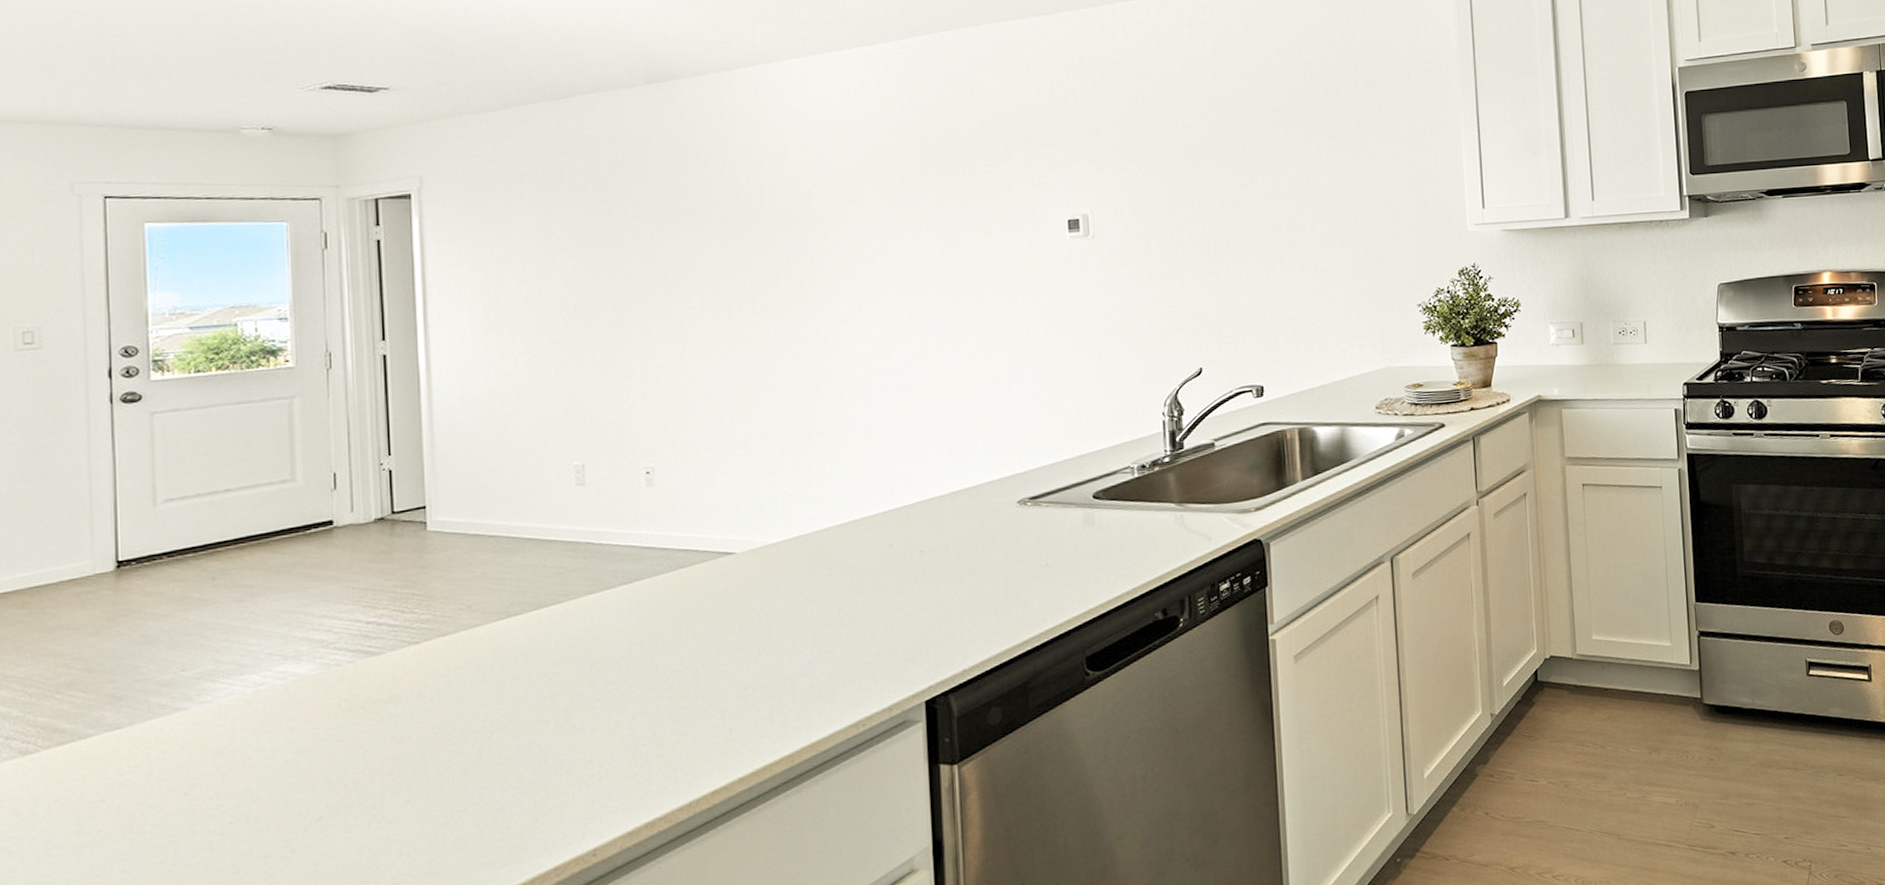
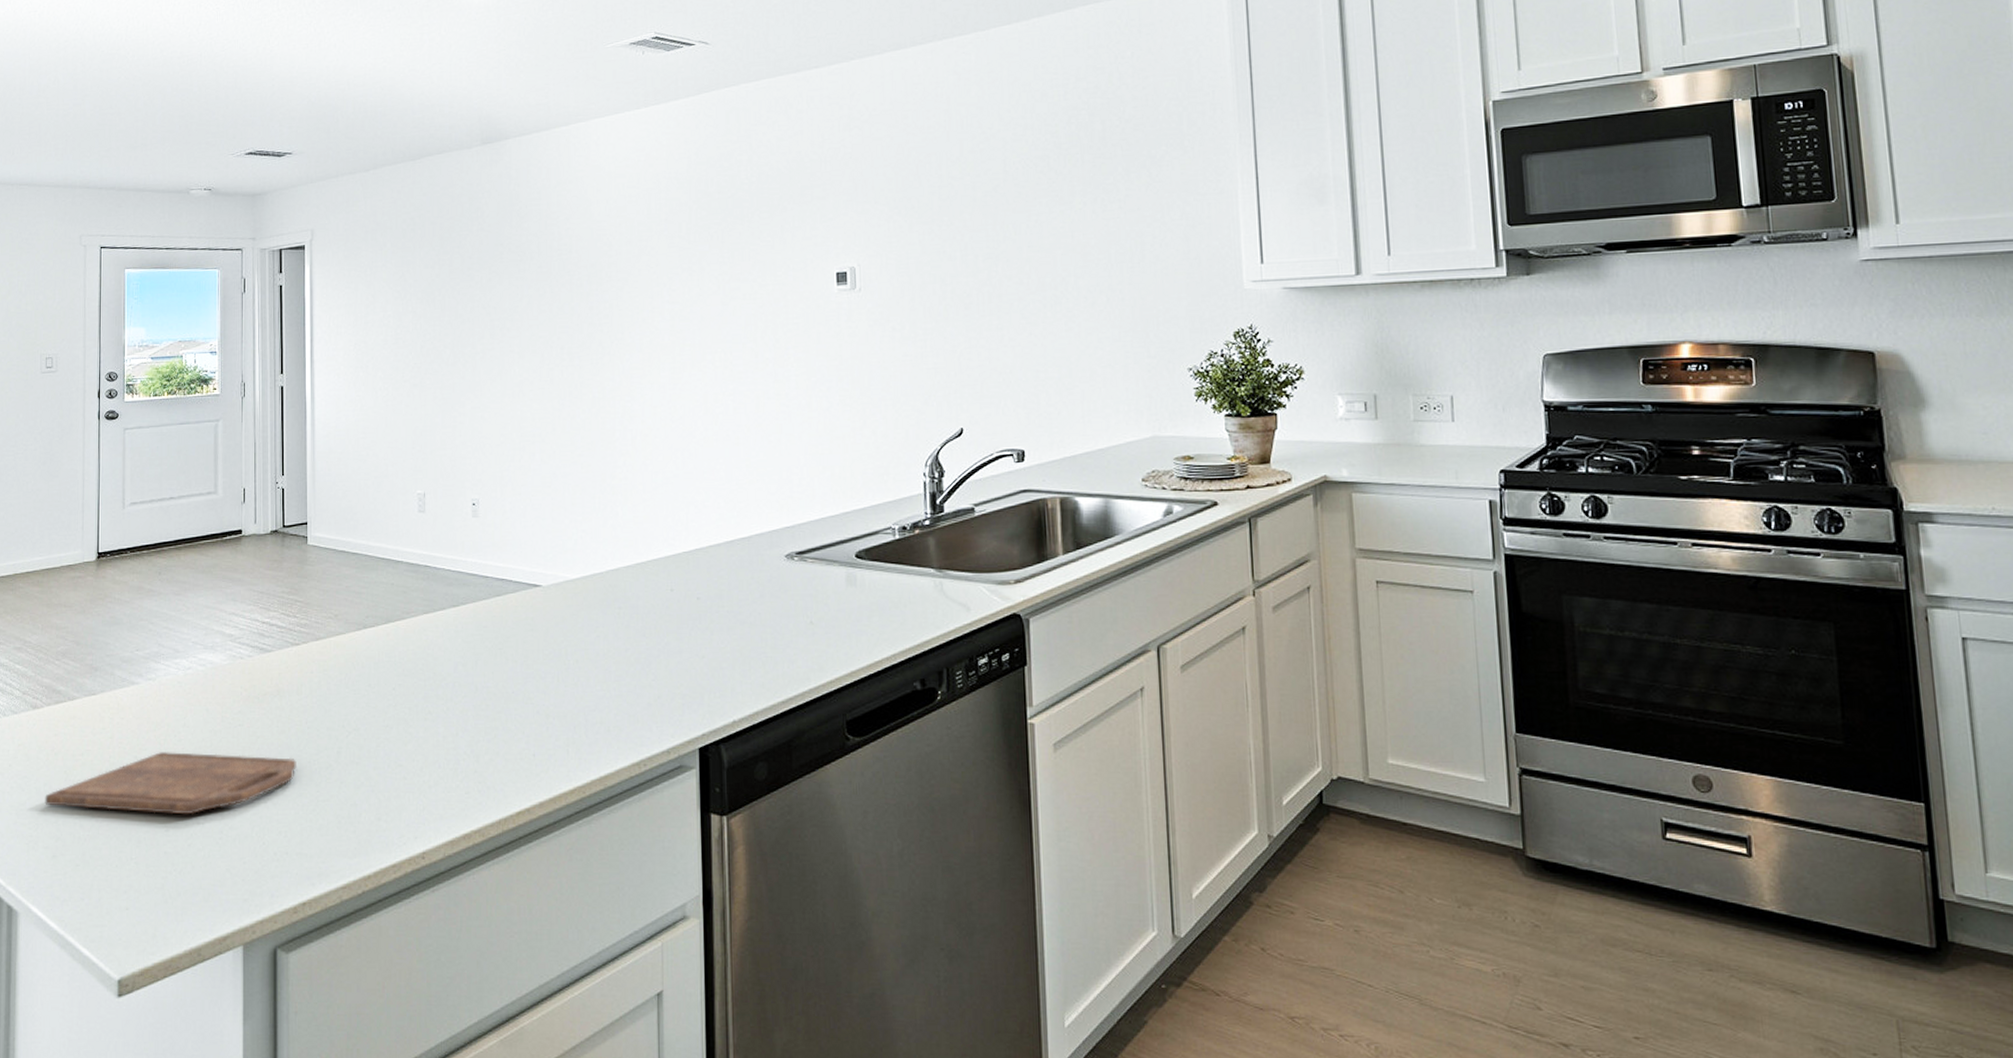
cutting board: none [46,768,421,866] -> present [45,752,297,815]

